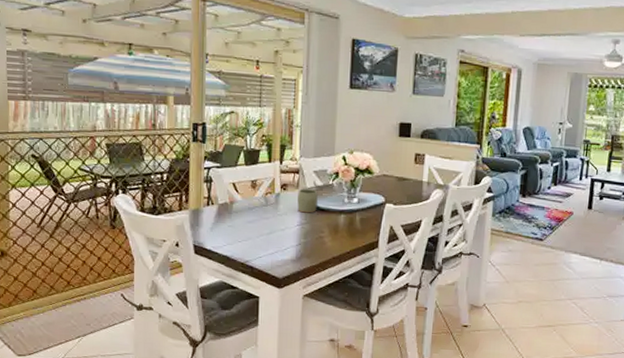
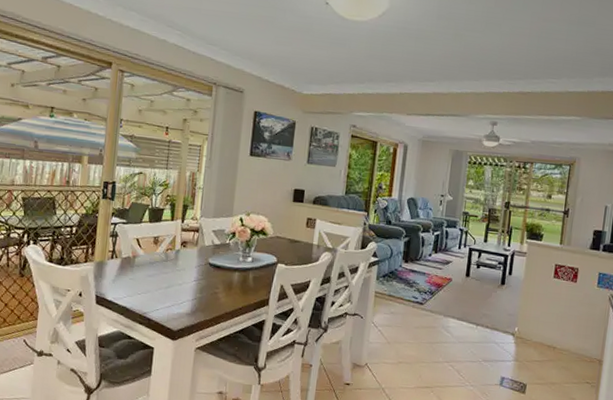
mug: present [297,189,318,213] -> none [195,246,215,270]

